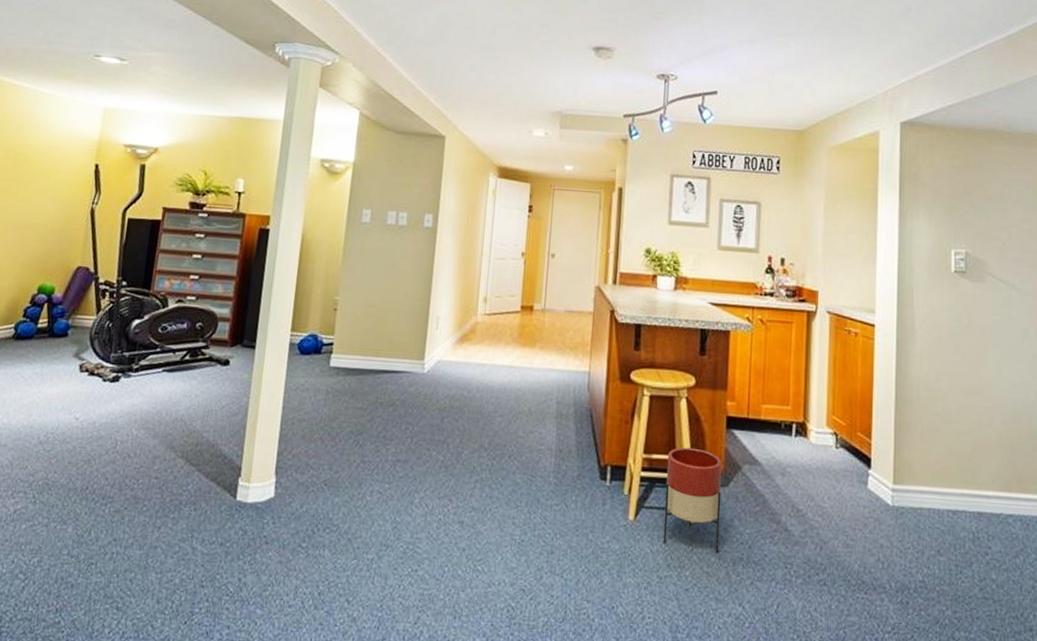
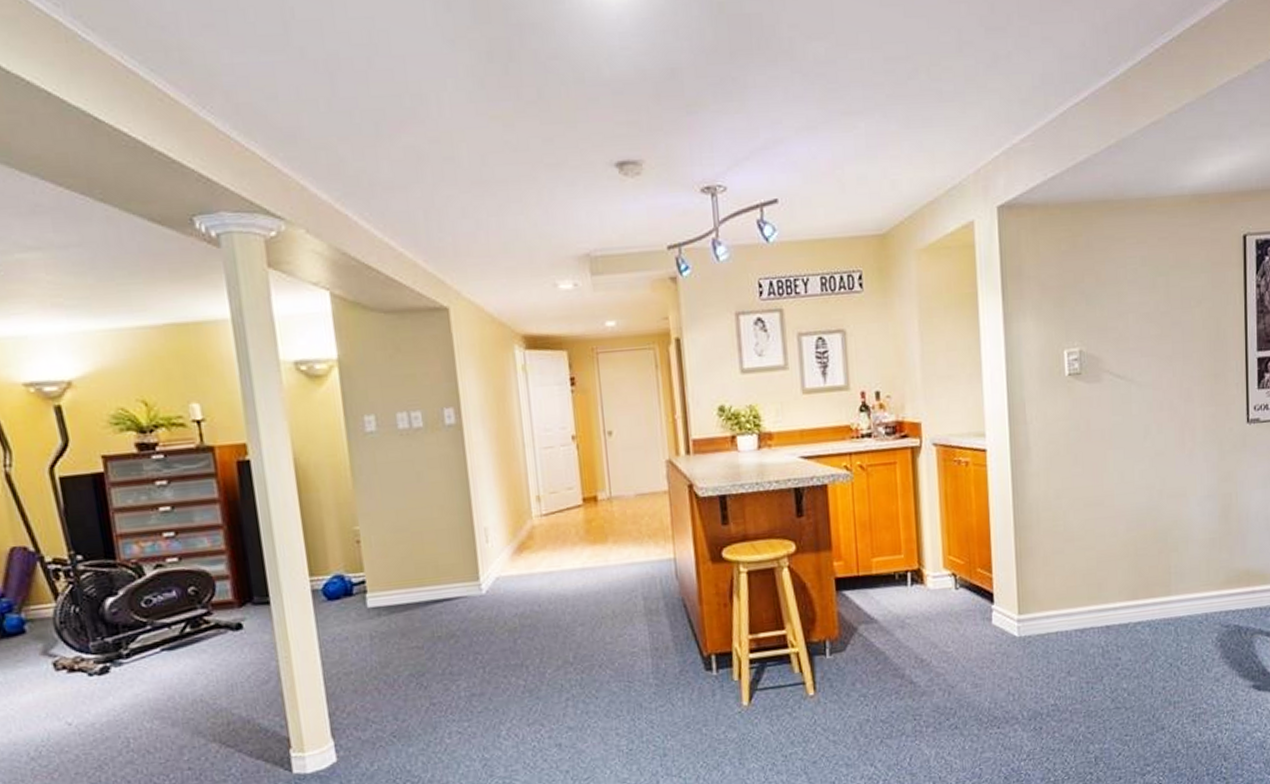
planter: present [663,447,722,554] -> none [775,617,843,723]

